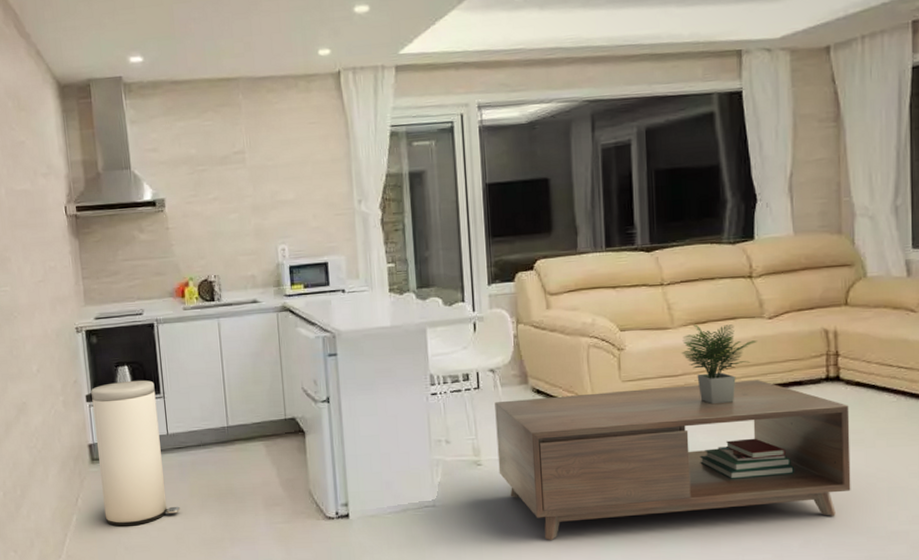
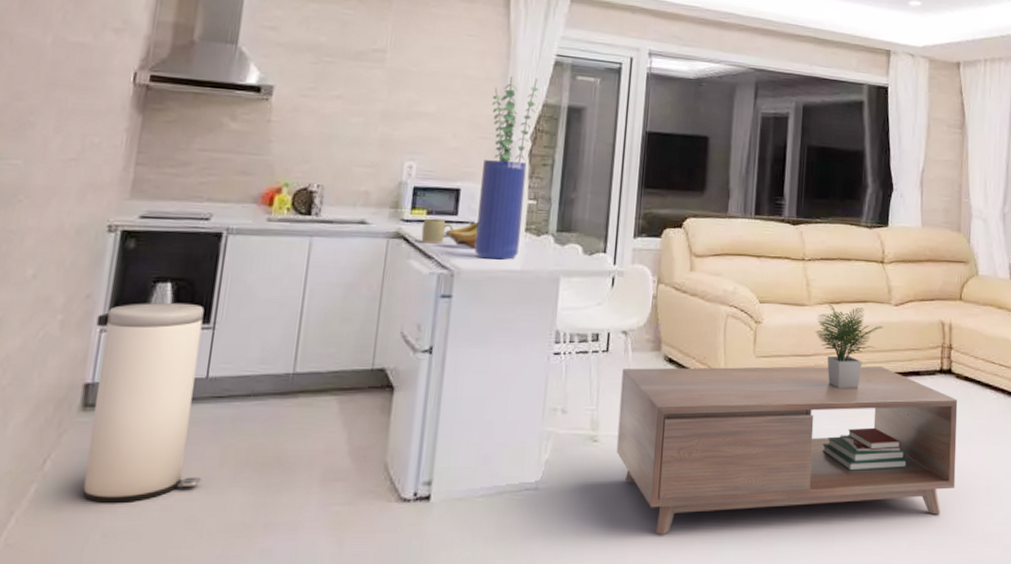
mug: none [302,290,329,313] -> present [421,218,454,244]
fruit: none [322,288,350,312] -> present [445,221,479,249]
vase: none [340,151,386,320] -> present [474,76,538,260]

